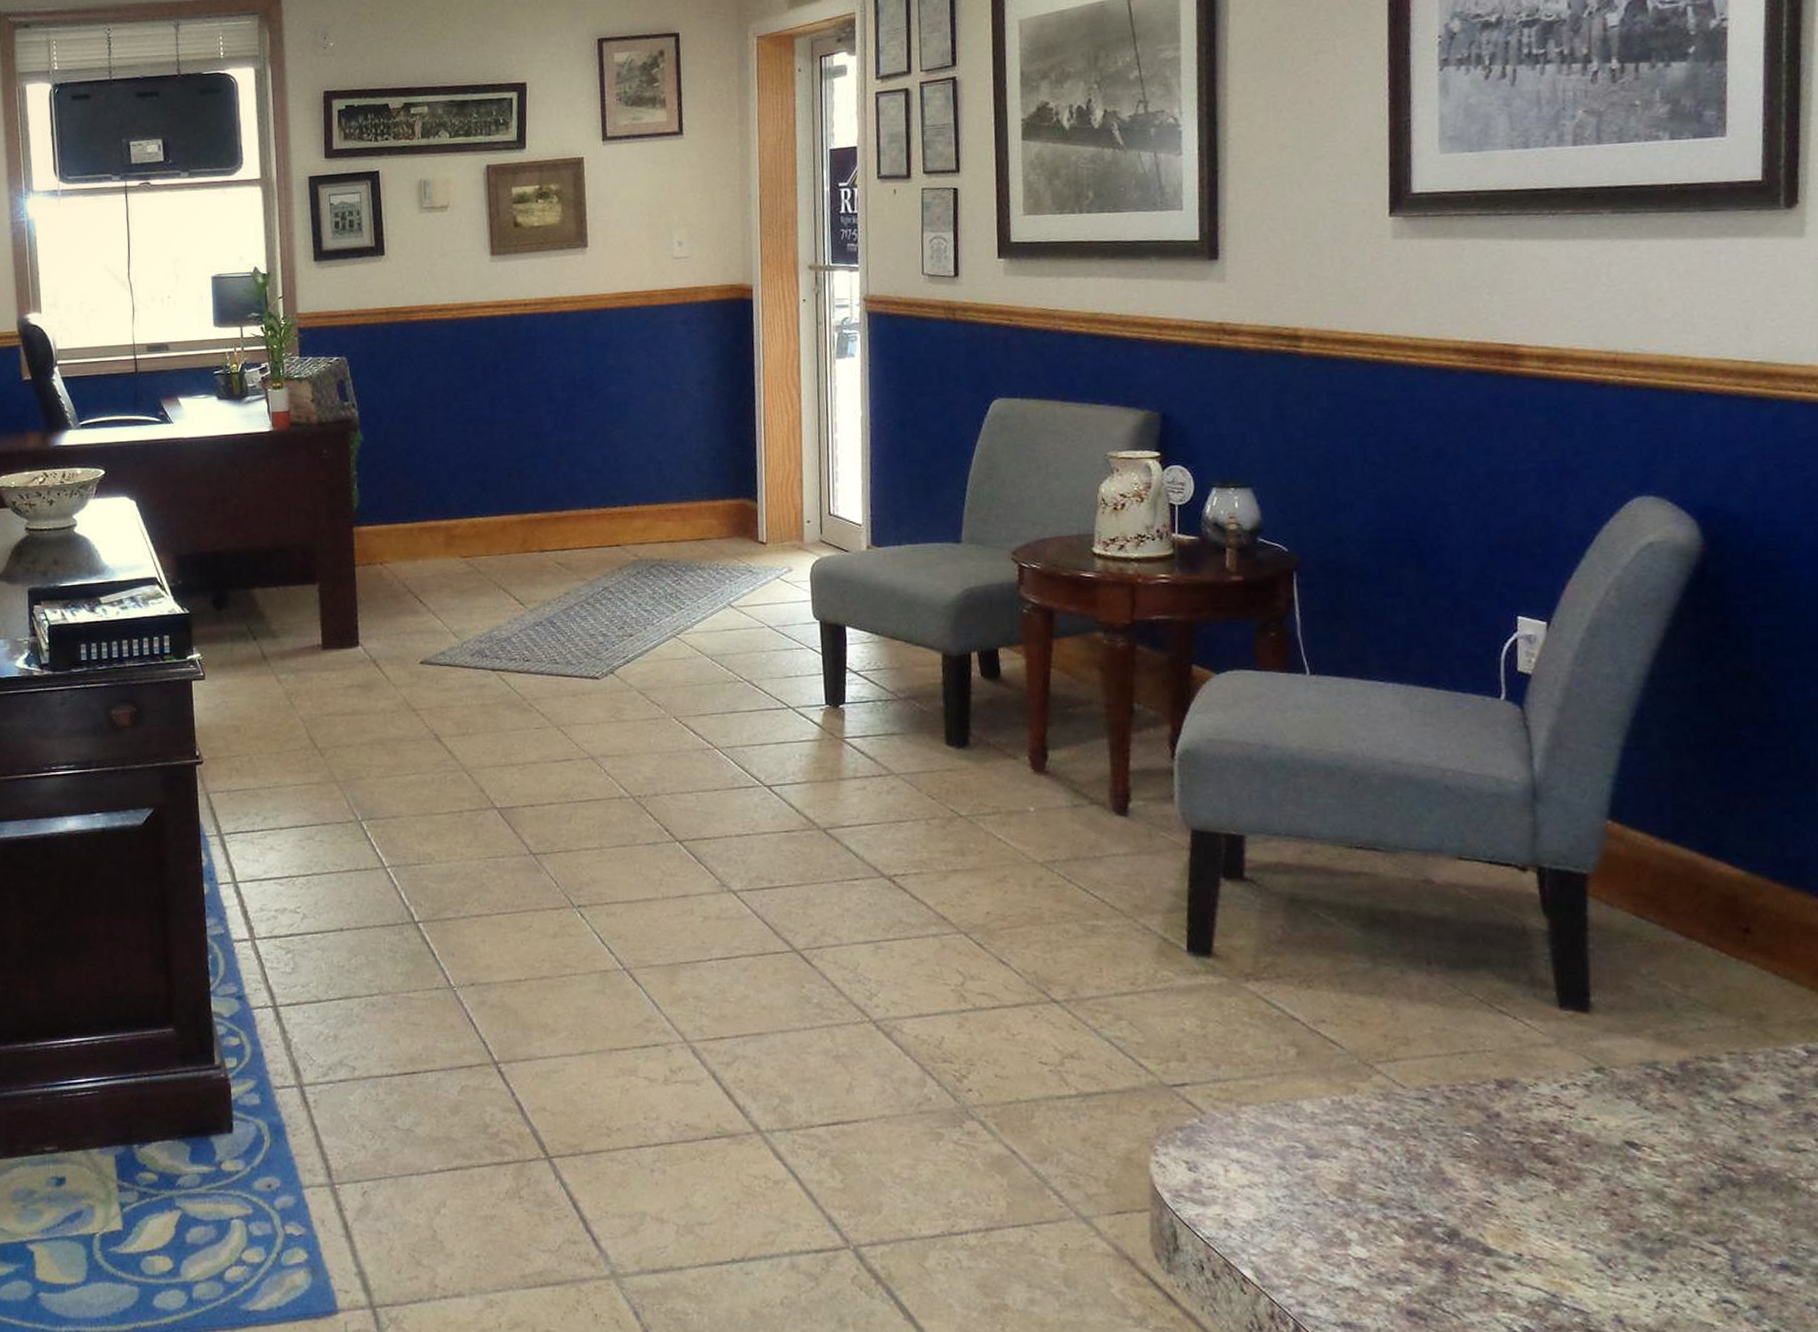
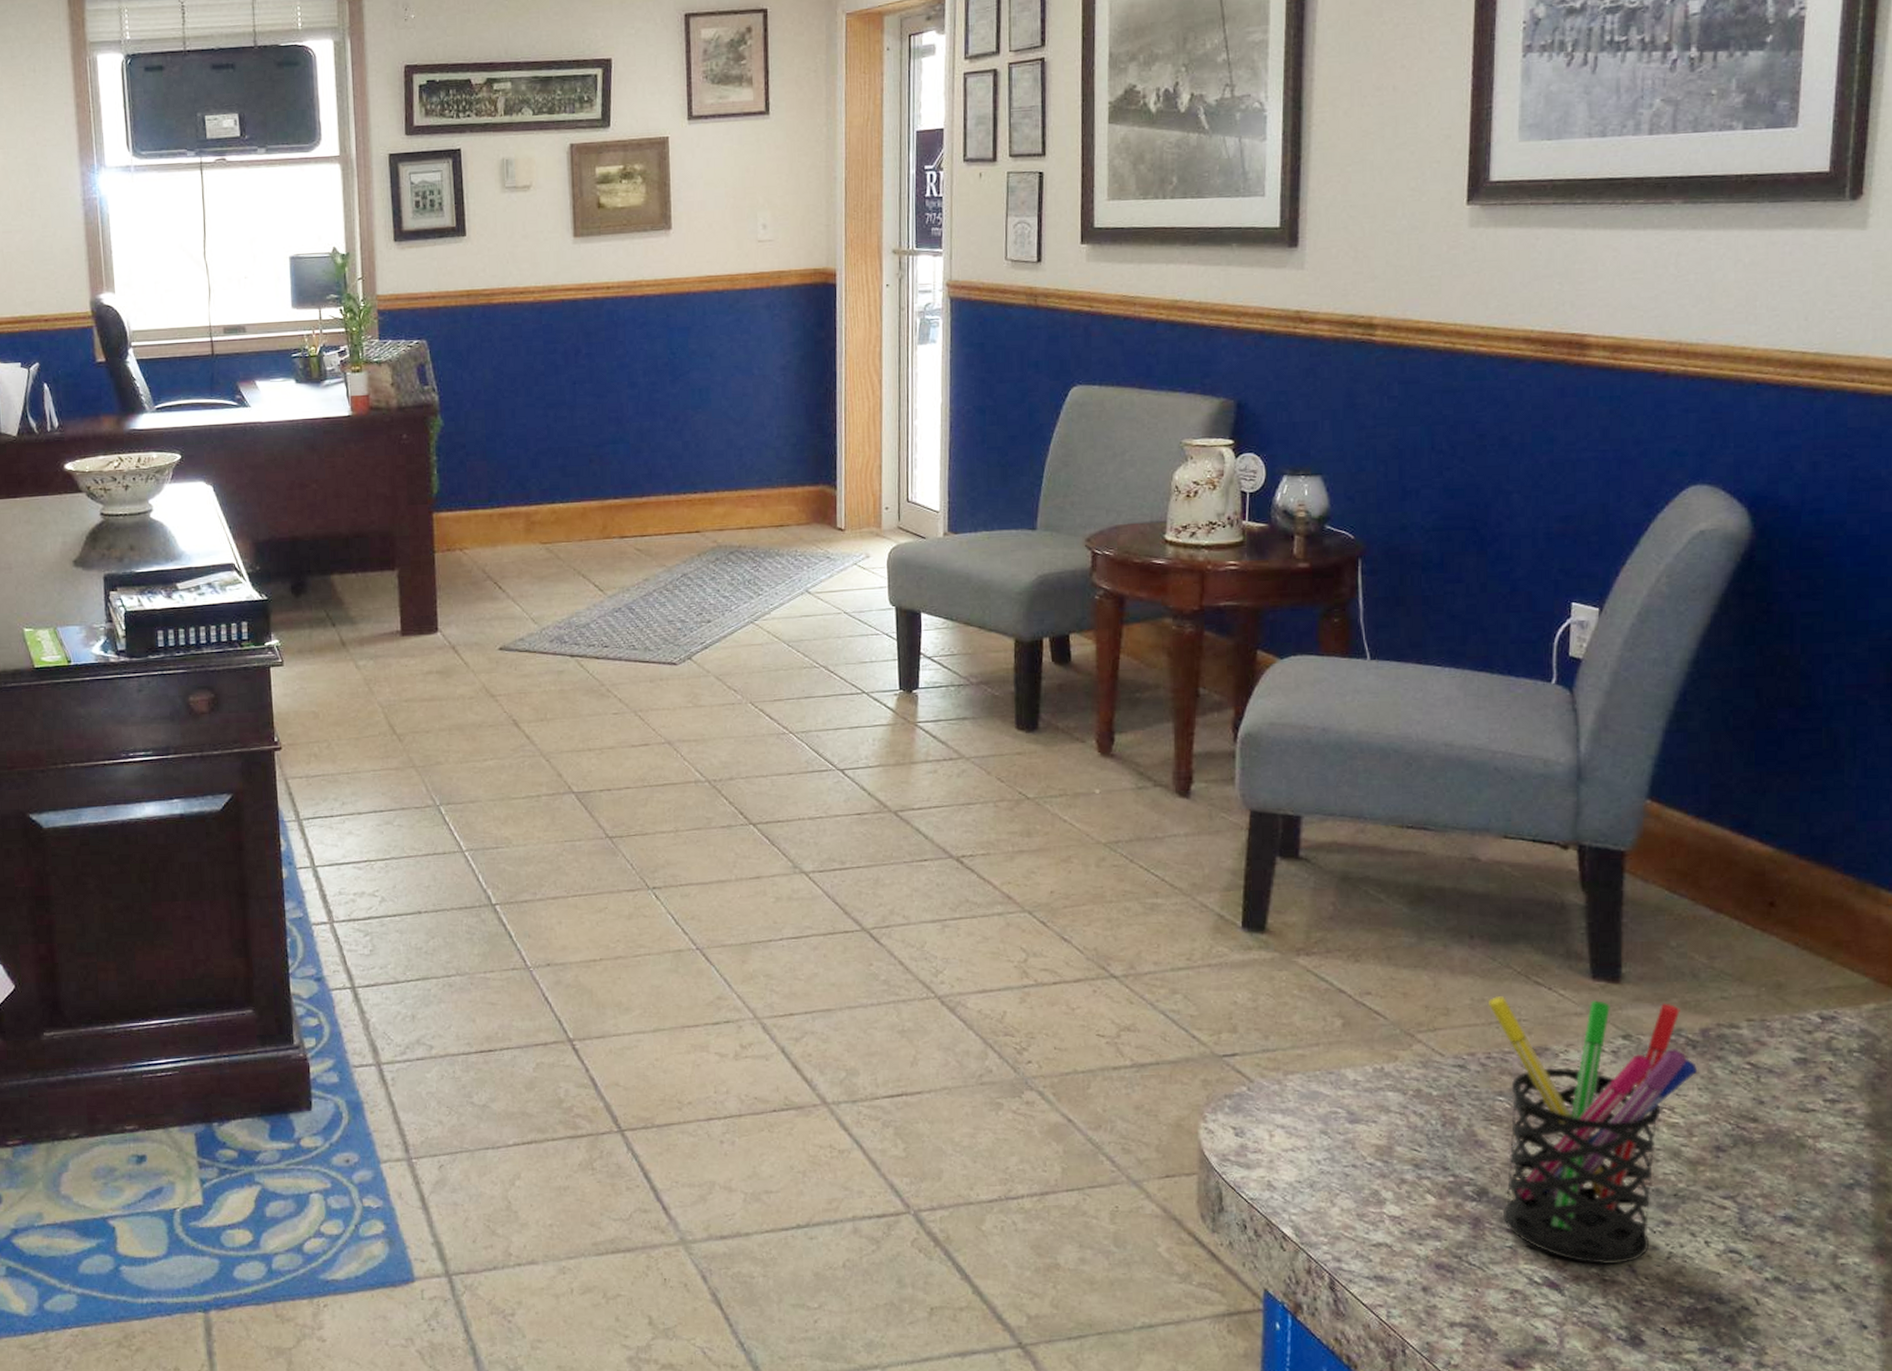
pen holder: none [1451,1025,1678,1313] -> present [1489,996,1698,1264]

